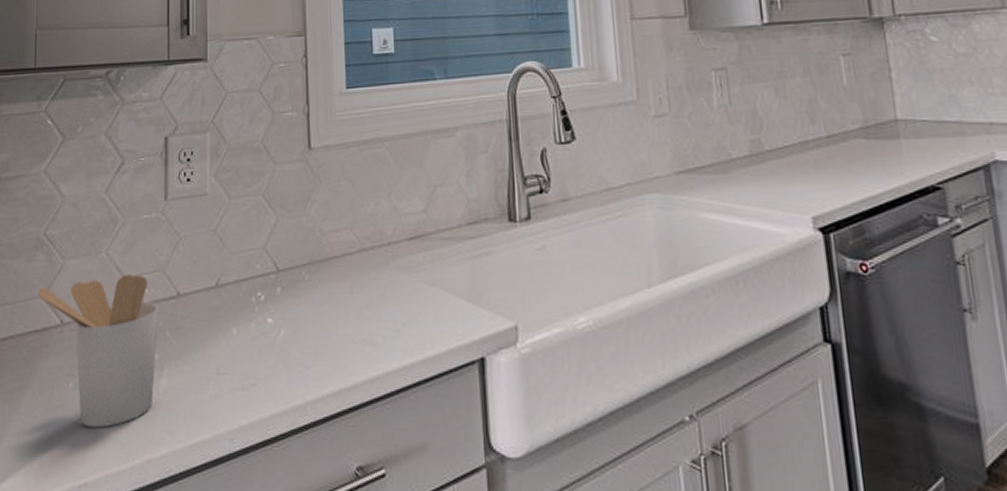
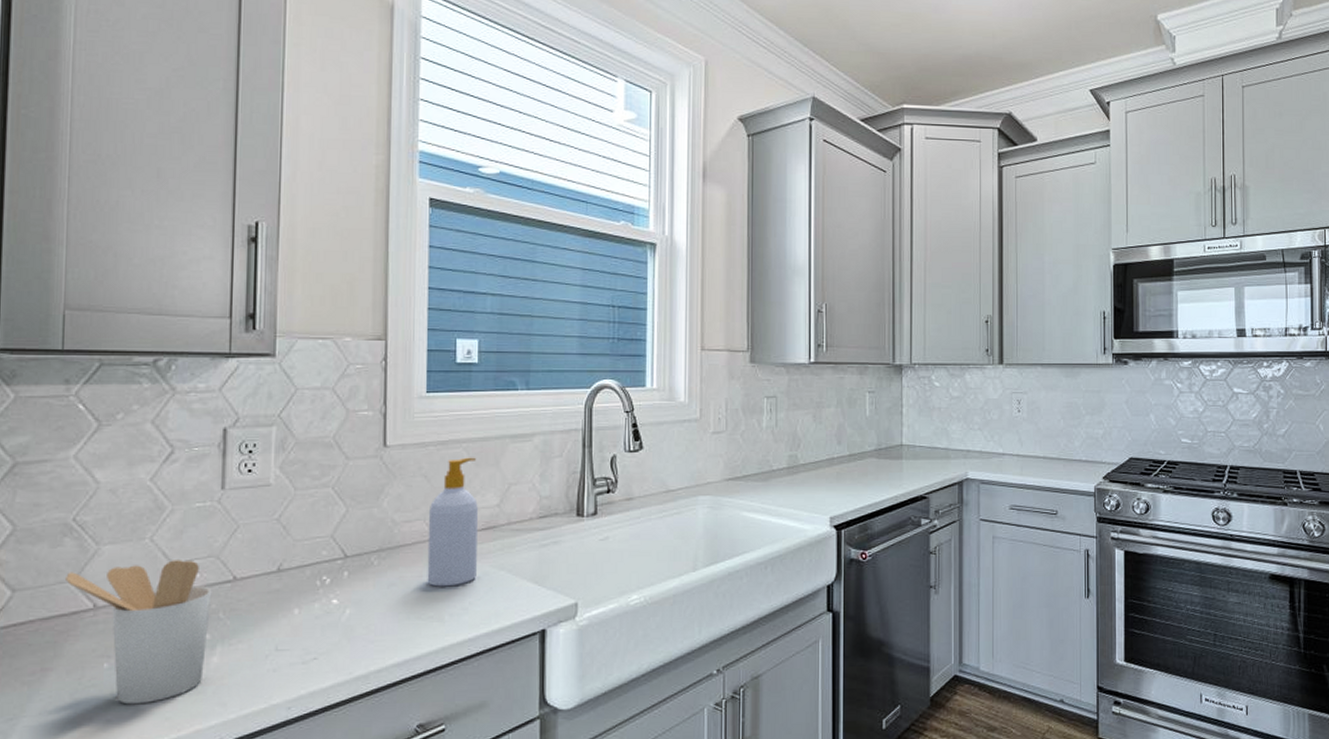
soap bottle: none [355,157,407,305] -> present [427,457,478,587]

